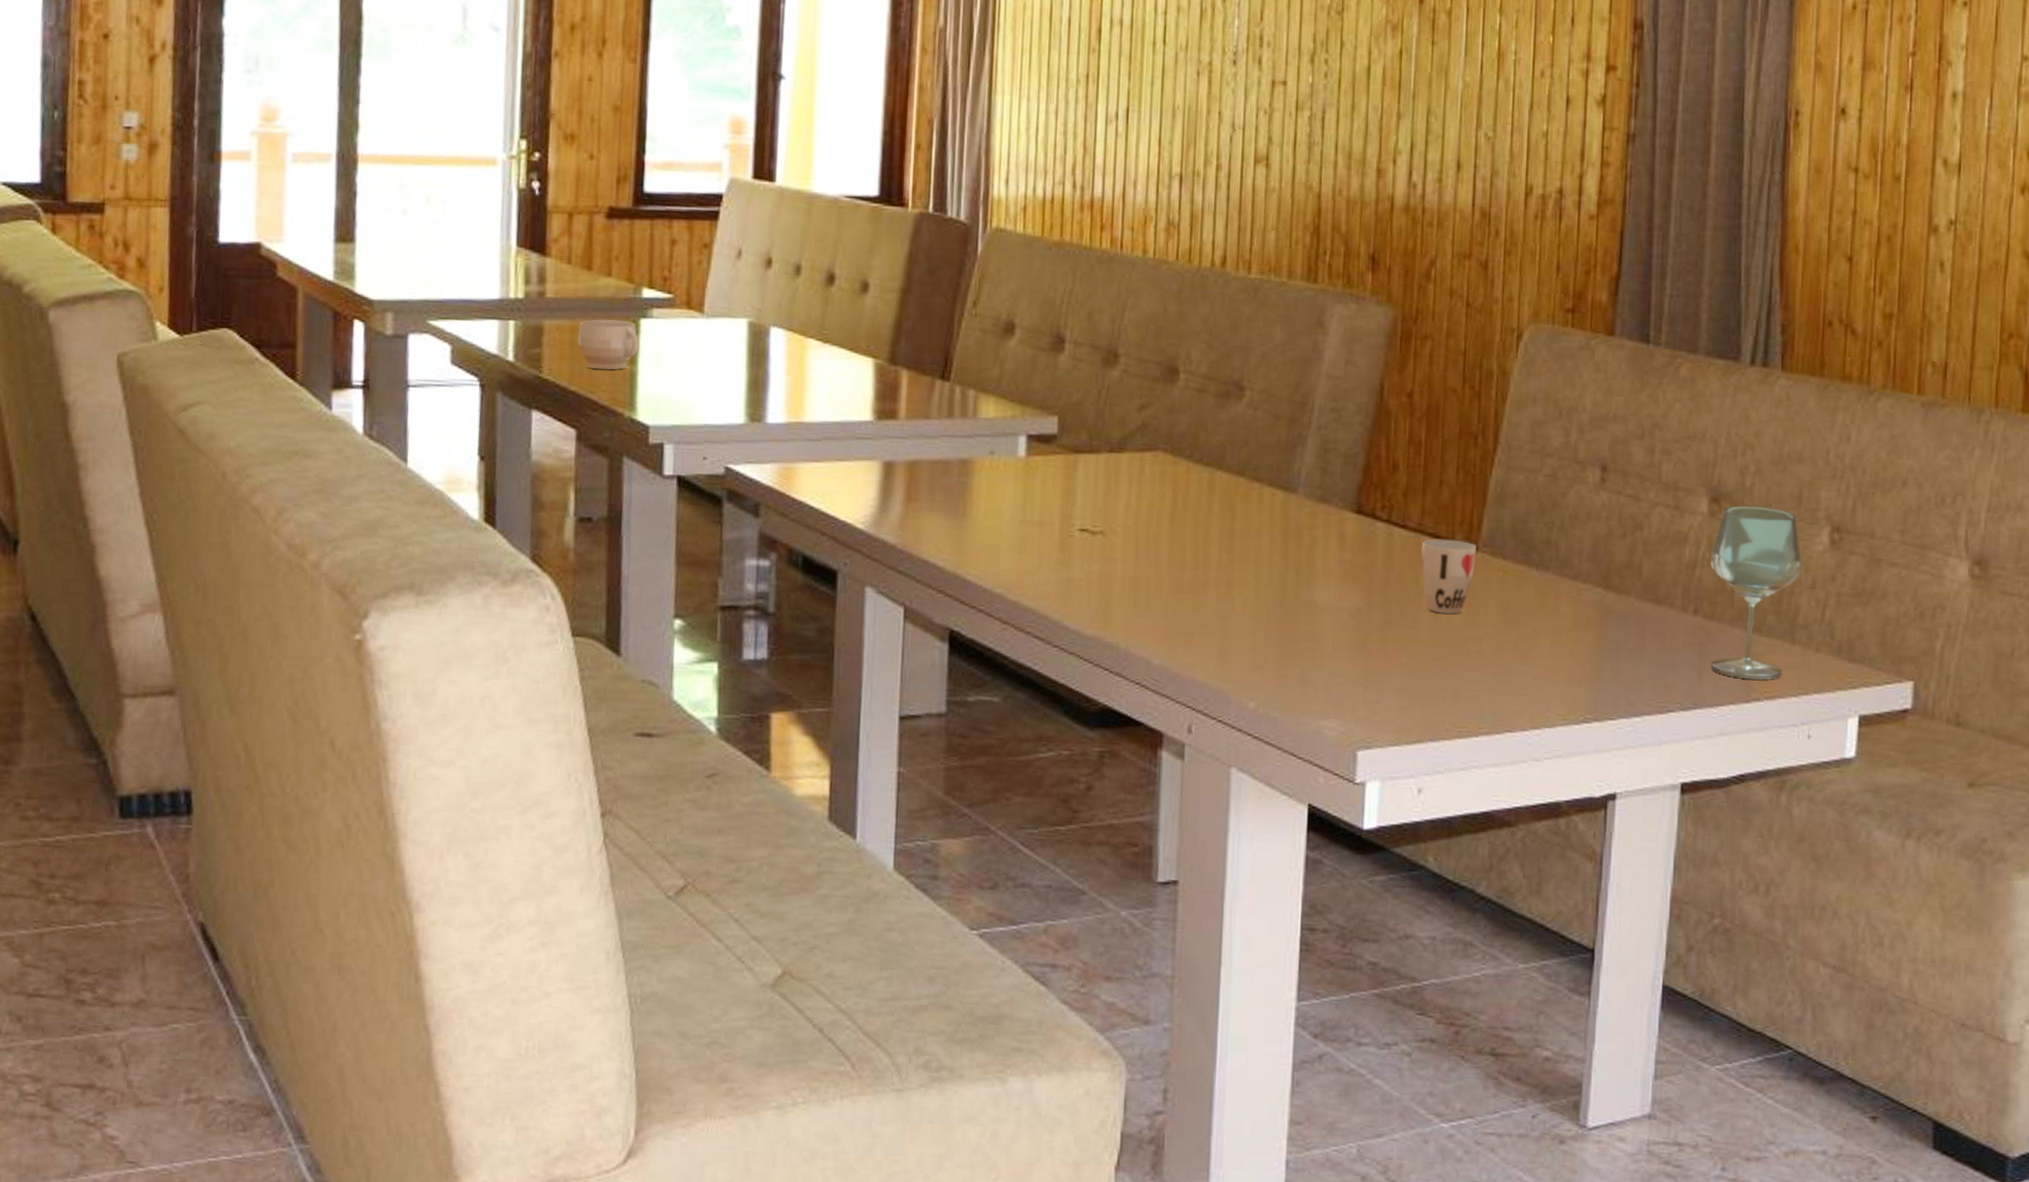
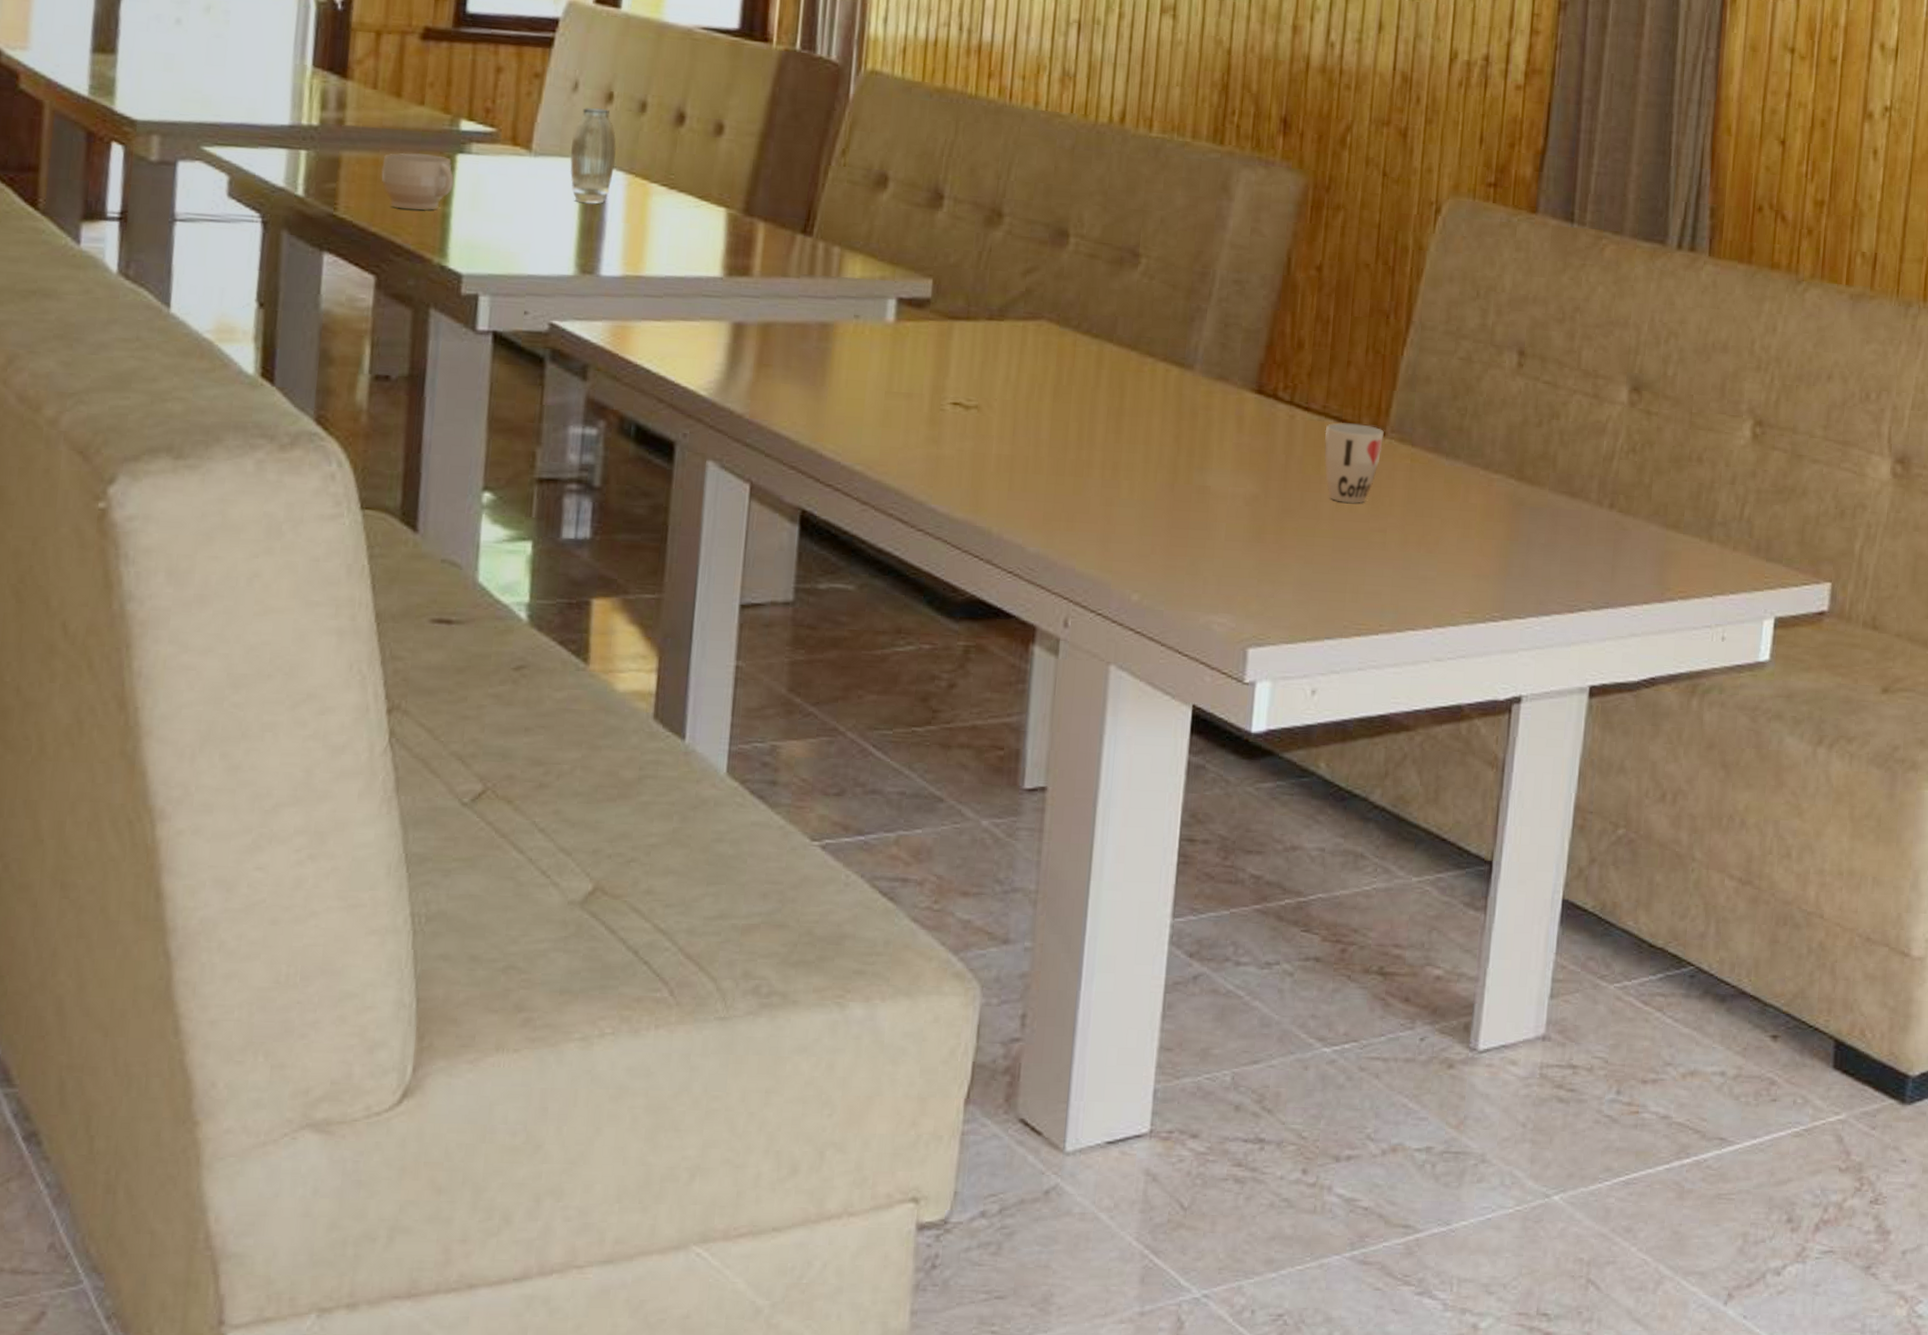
vase: none [736,273,776,359] -> present [569,108,616,204]
wine glass: present [1710,505,1802,680] -> none [1625,395,1723,579]

